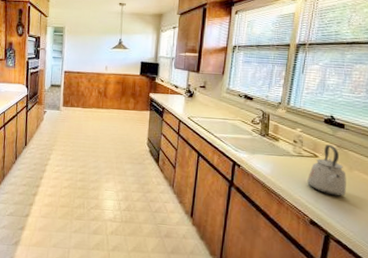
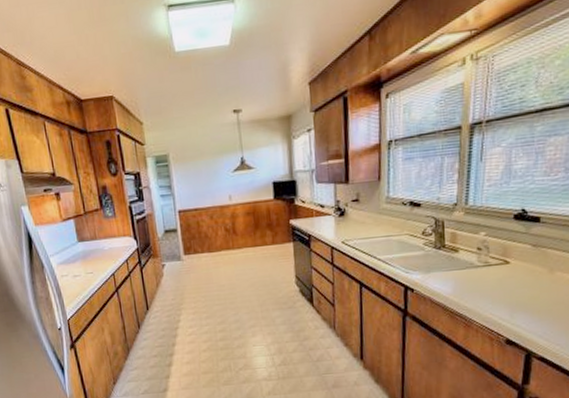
kettle: present [307,145,346,197] -> none [498,245,547,307]

